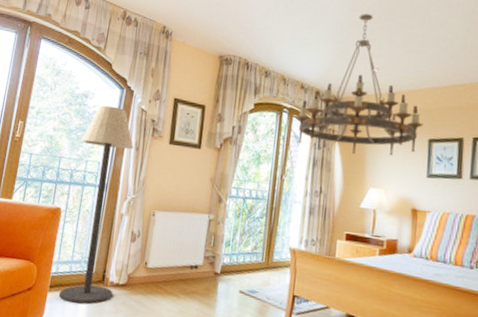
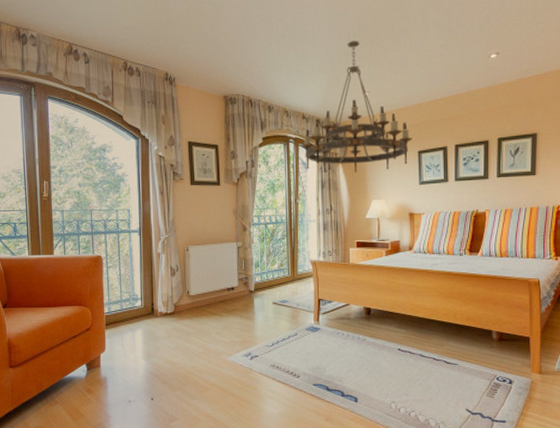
floor lamp: present [58,105,133,304] -> none [107,156,163,335]

